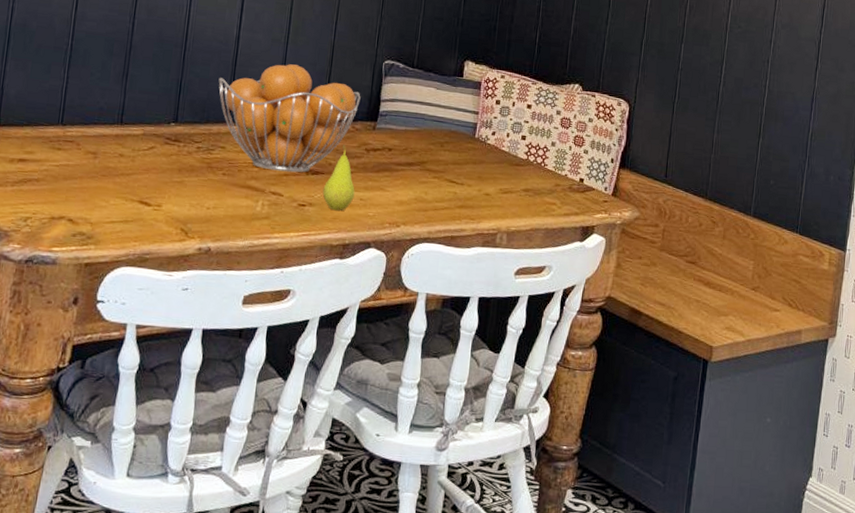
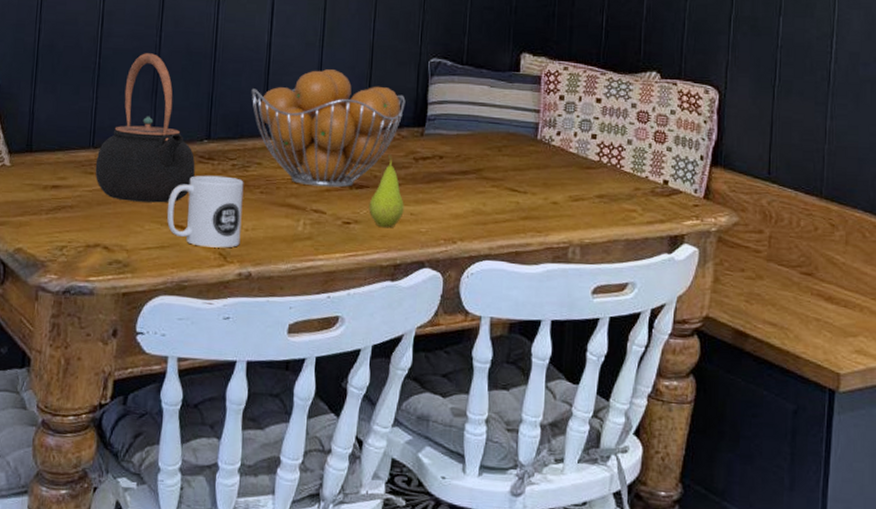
teapot: none [63,38,162,180] -> present [95,53,195,203]
mug: none [132,155,208,224] -> present [167,175,244,248]

